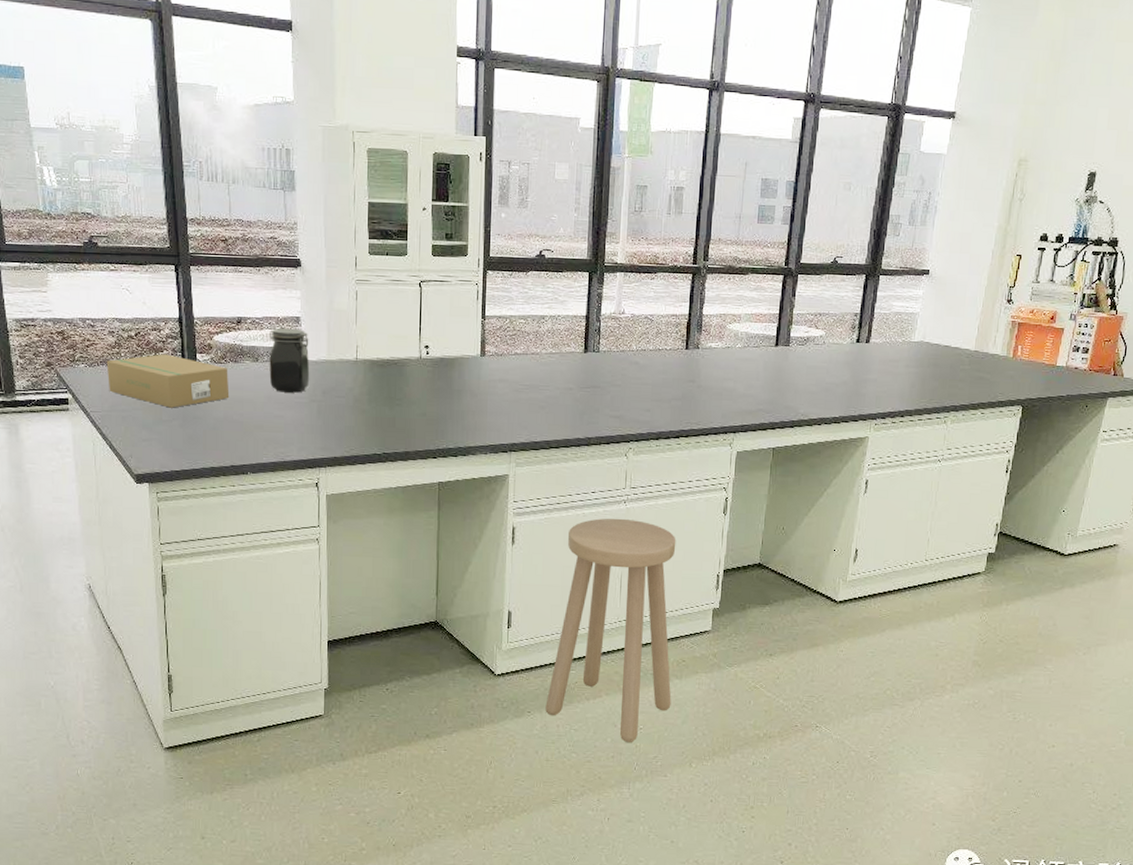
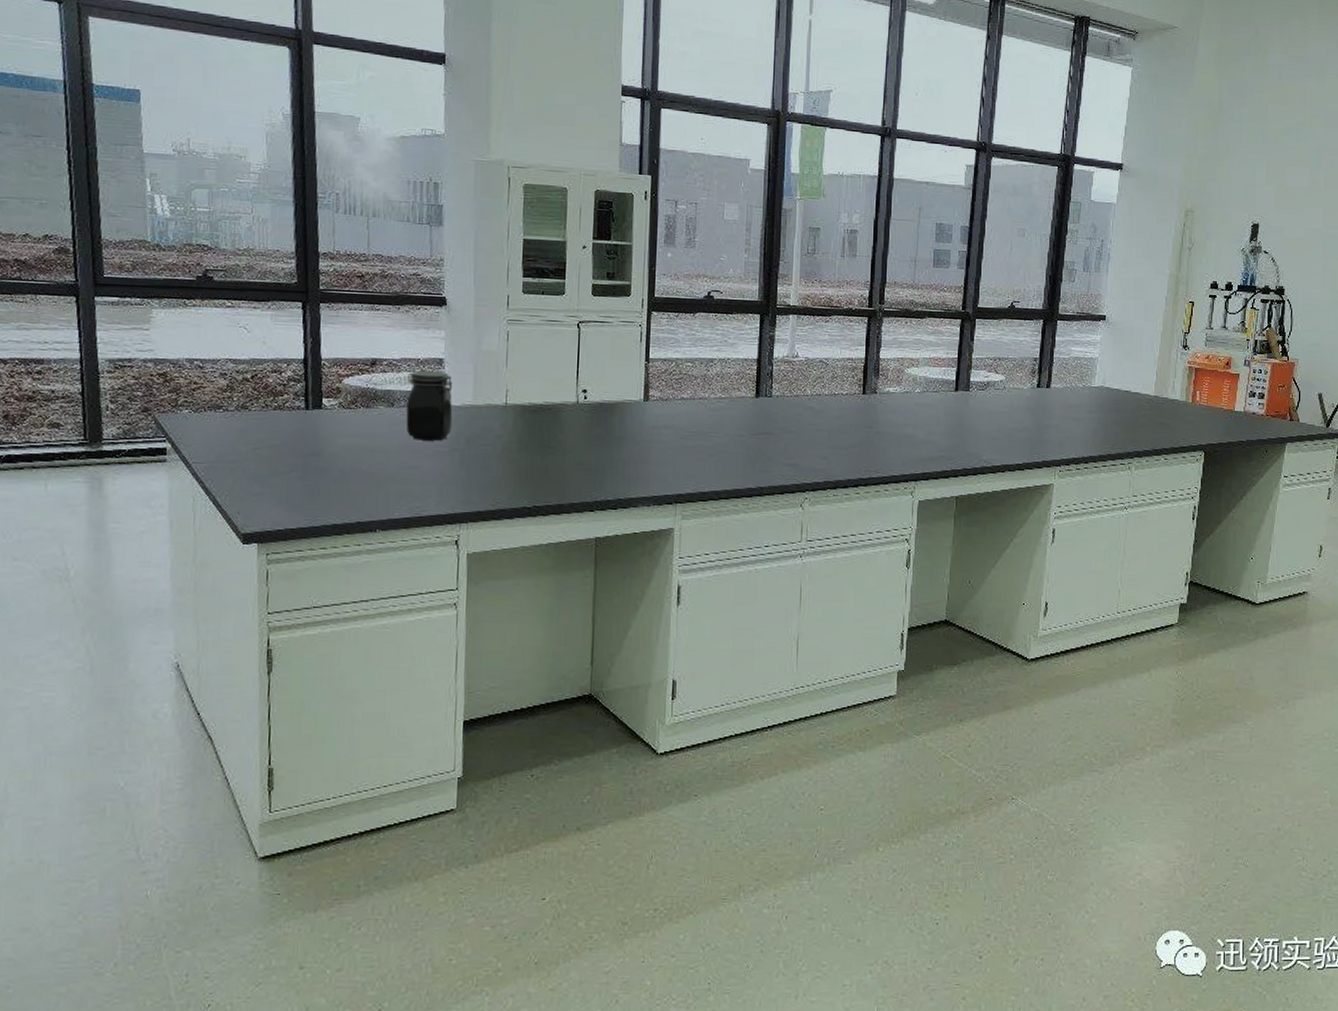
box: present [106,354,230,408] -> none [215,398,359,458]
stool: present [545,518,676,743] -> none [714,574,857,827]

